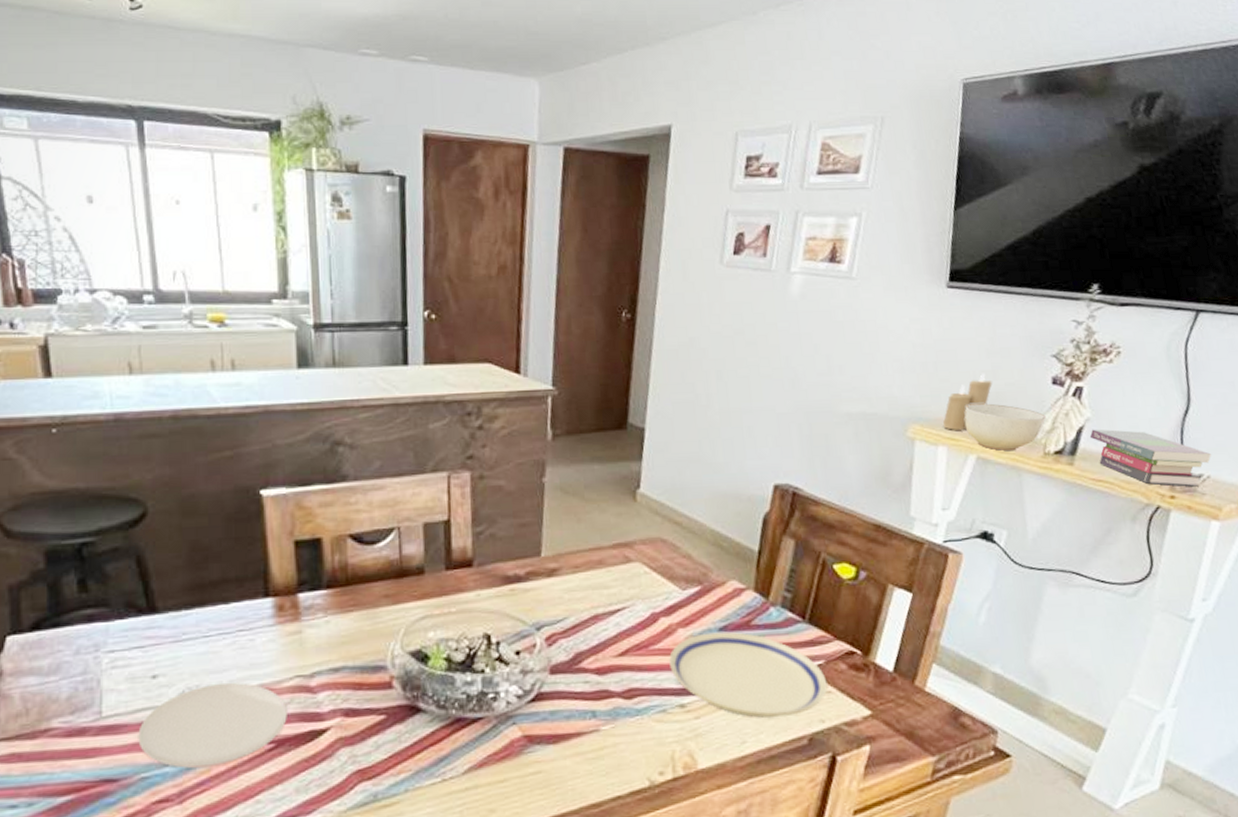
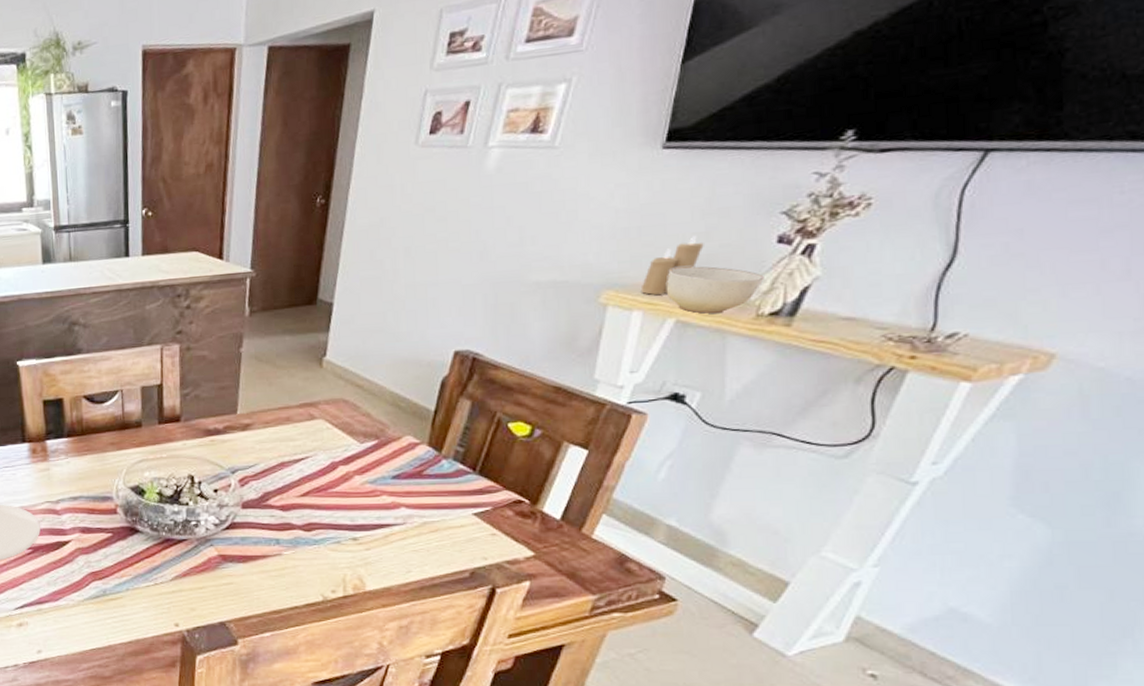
plate: present [669,631,828,718] -> none [345,479,493,553]
books: present [1089,429,1212,487] -> none [815,288,974,346]

